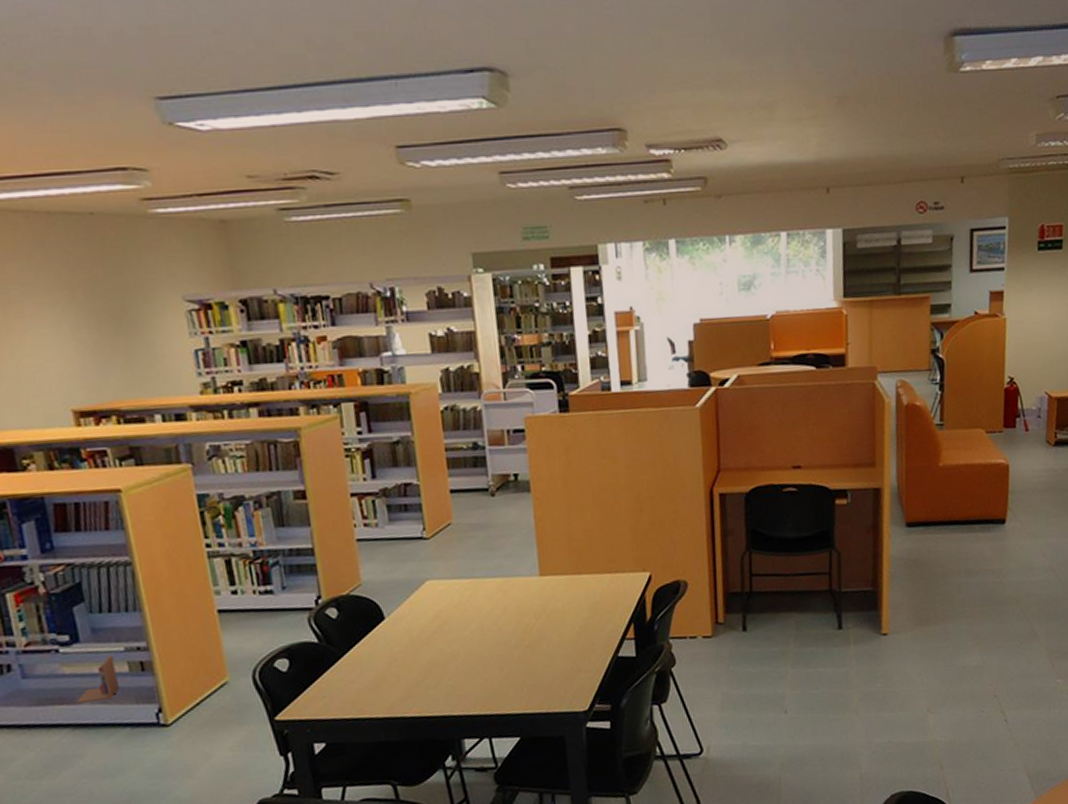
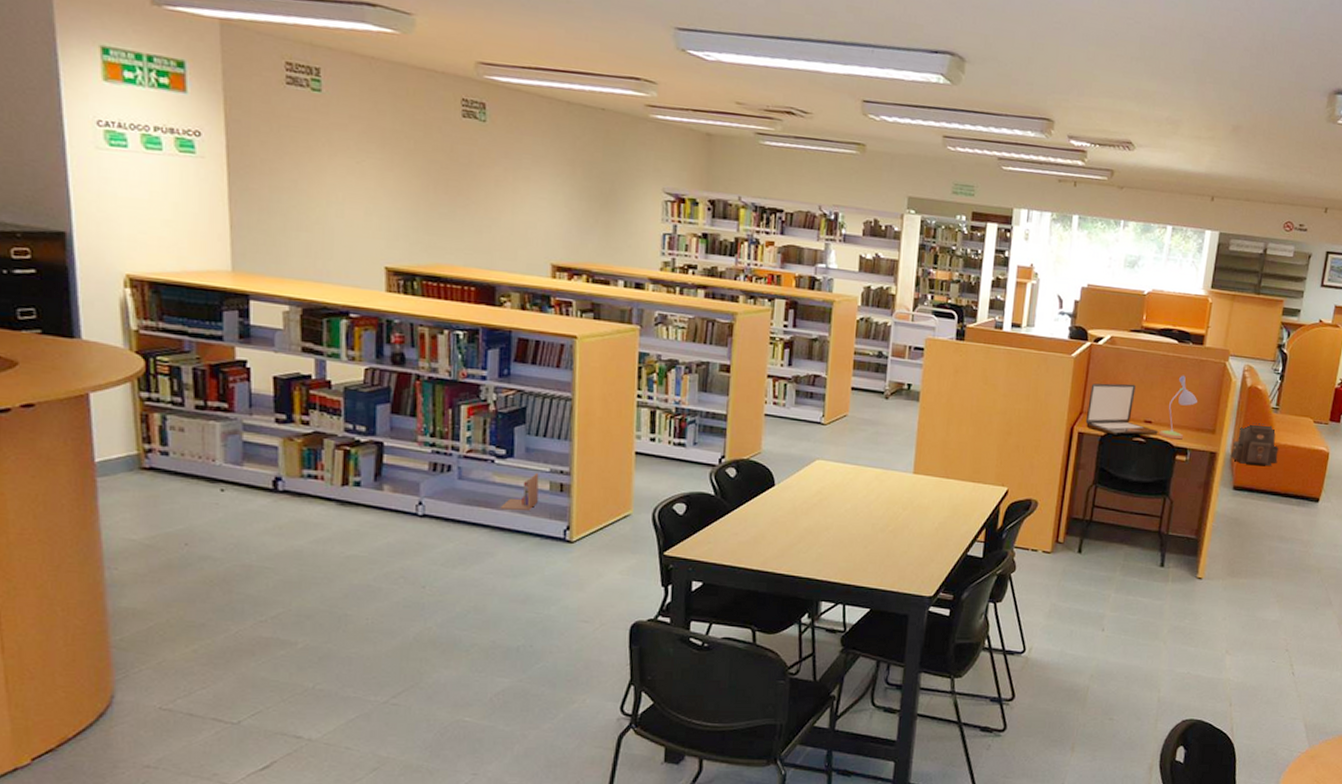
laptop: none [724,426,810,491] -> present [1085,383,1158,437]
desk lamp: none [812,405,849,482] -> present [1159,375,1197,440]
backpack: none [896,444,952,496] -> present [1230,422,1279,466]

